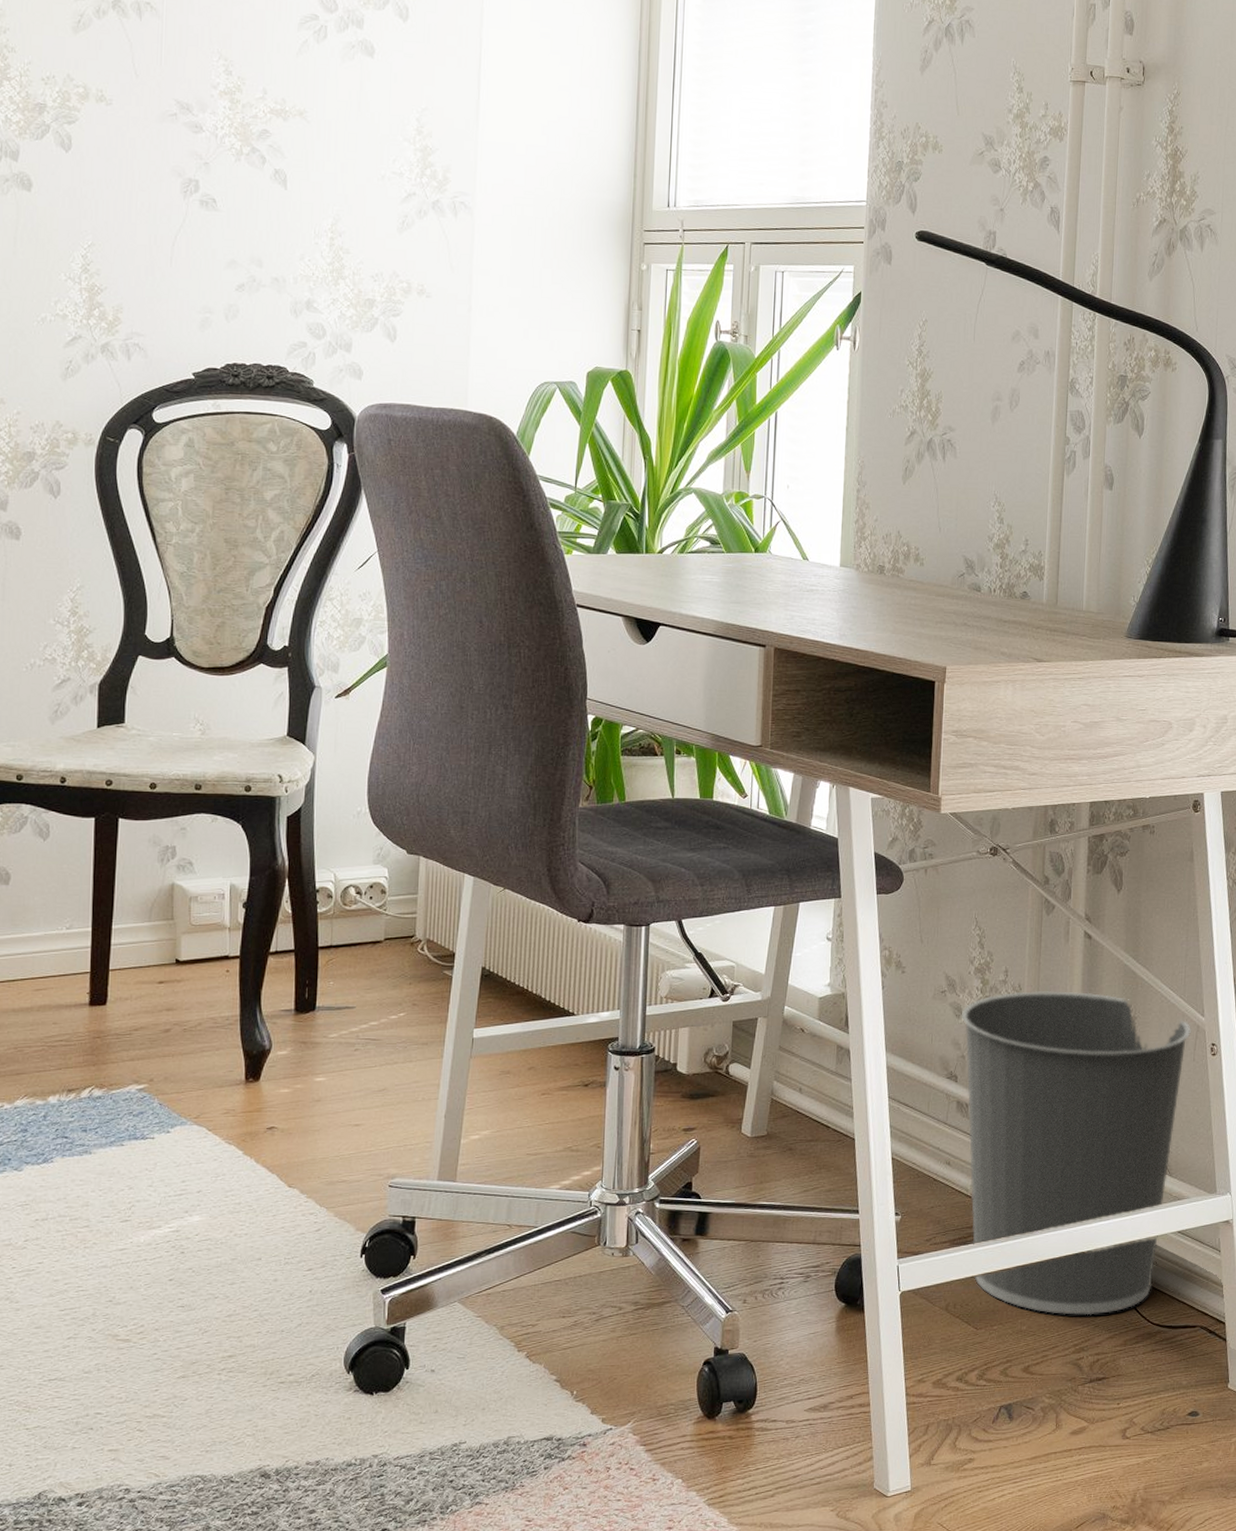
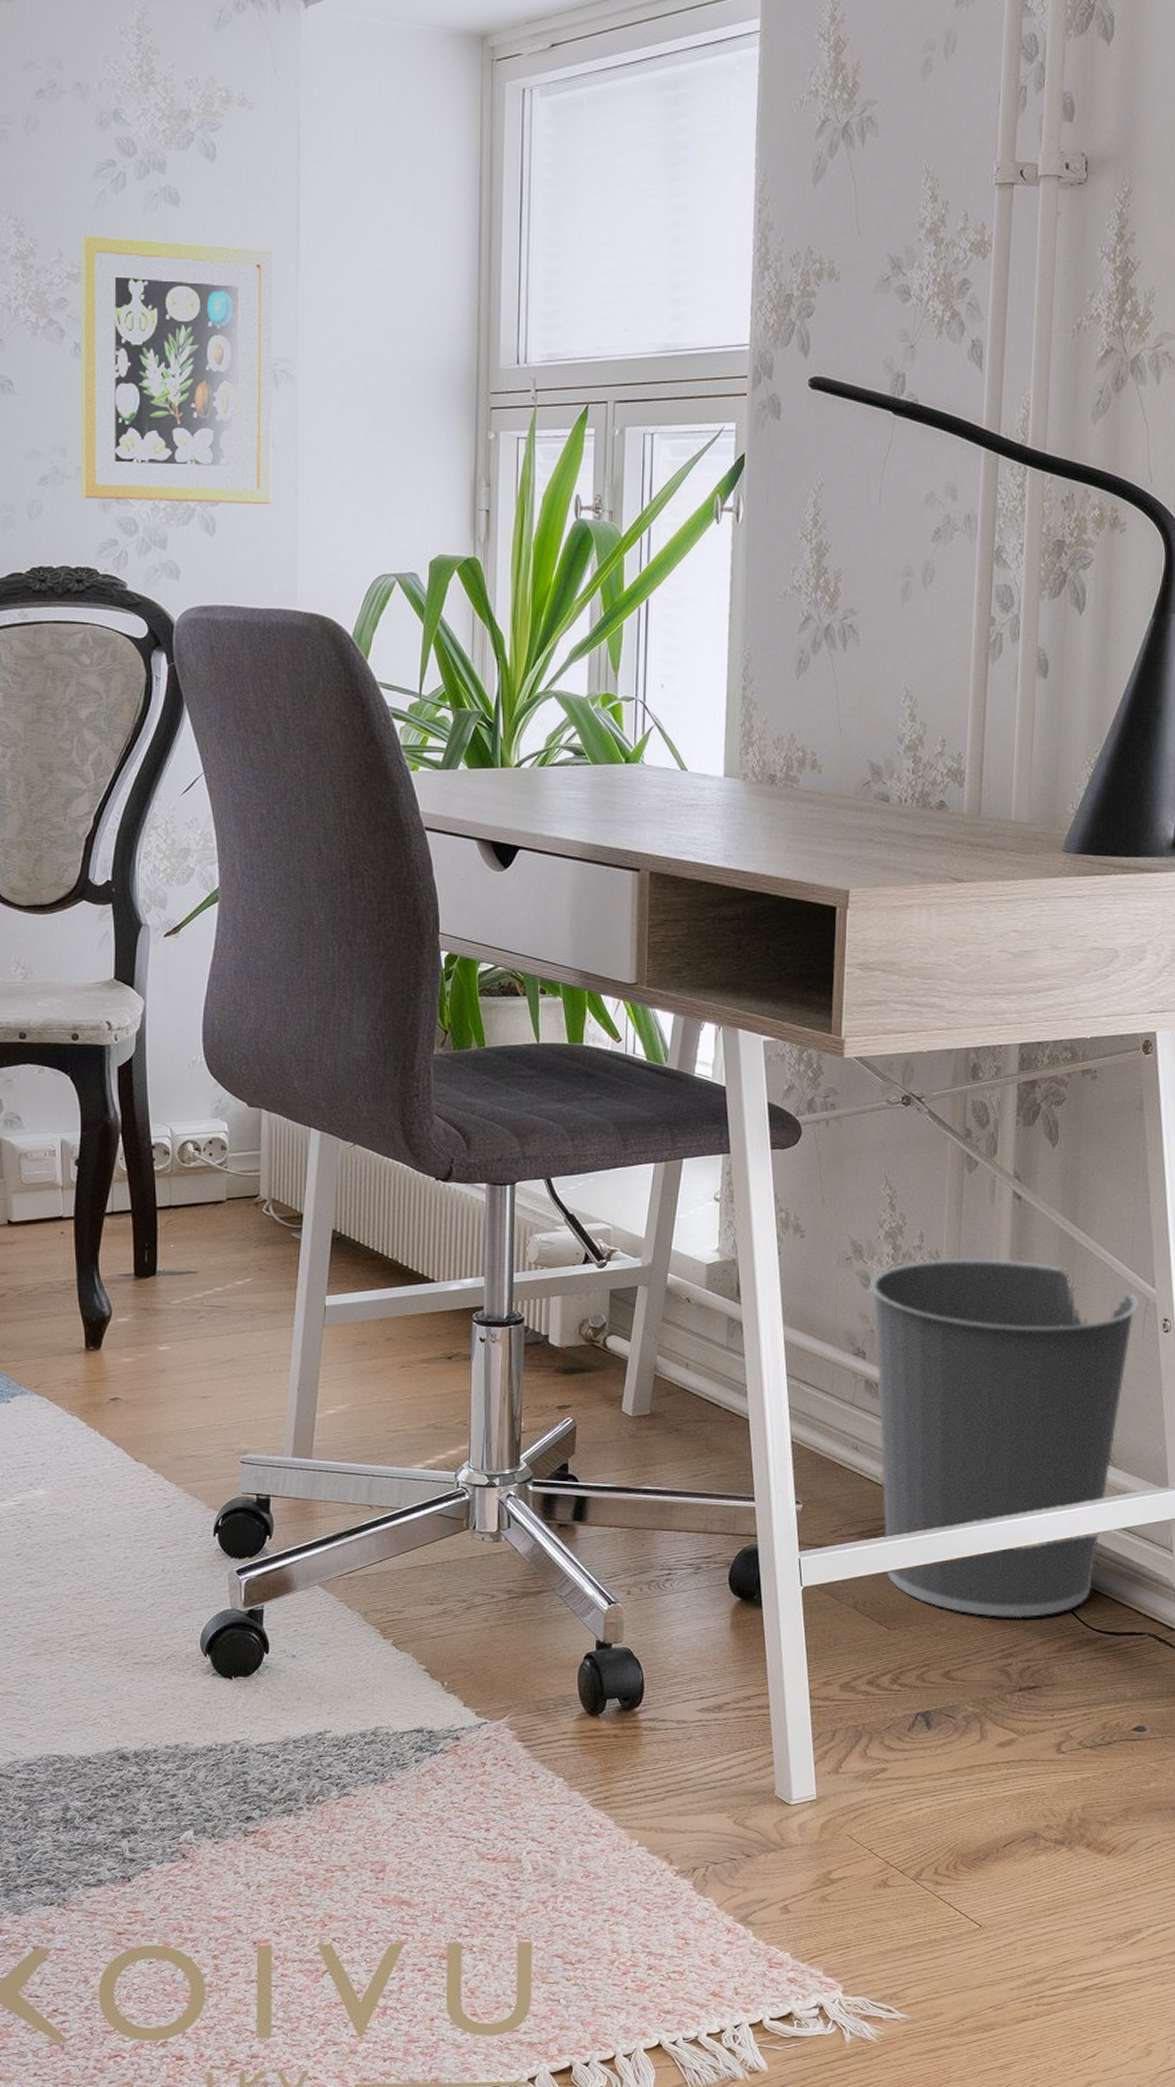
picture frame: none [275,77,456,317] -> present [80,236,272,504]

